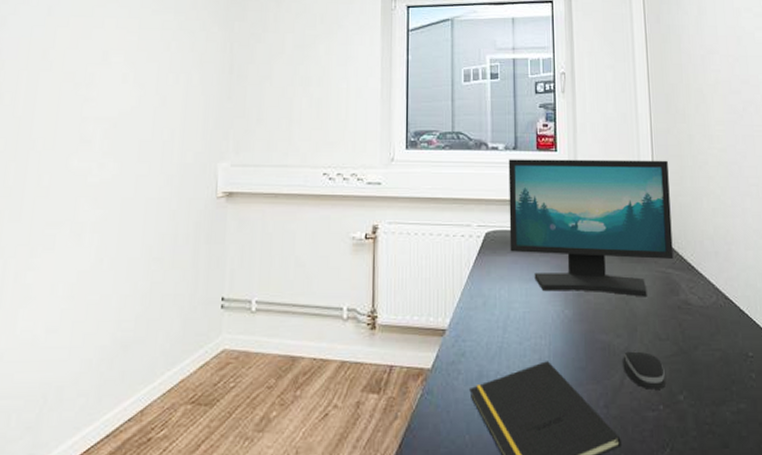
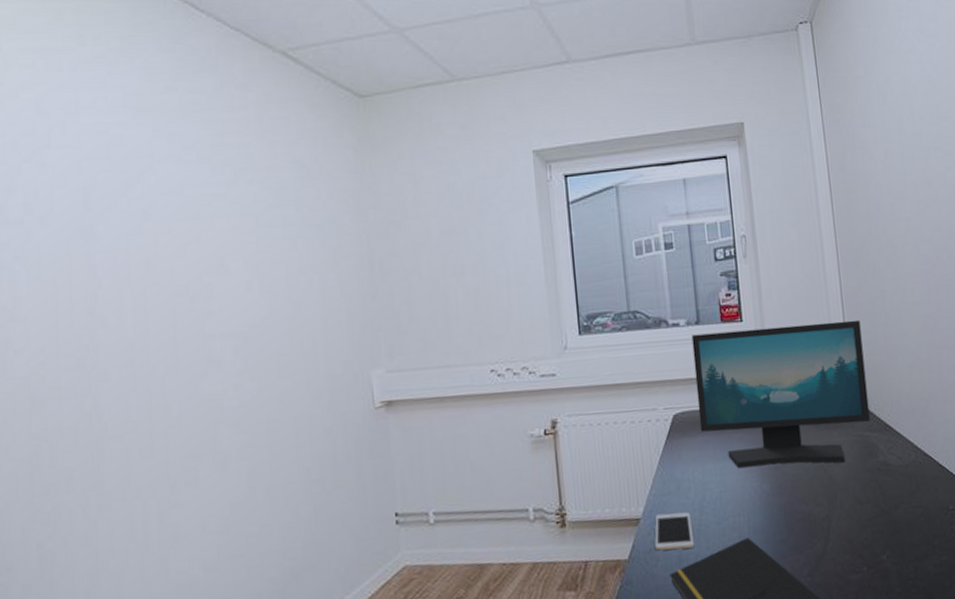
cell phone: none [458,327,496,365] -> present [655,511,695,551]
computer mouse: present [623,350,665,389] -> none [824,516,868,554]

